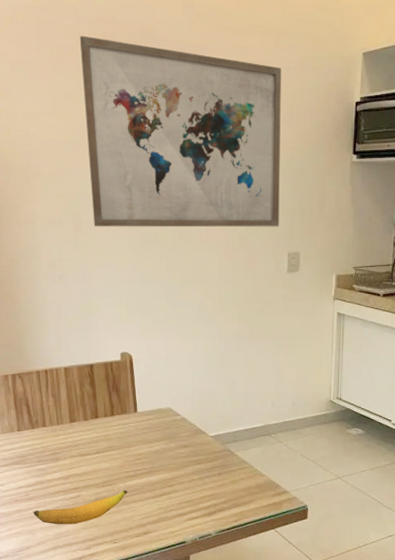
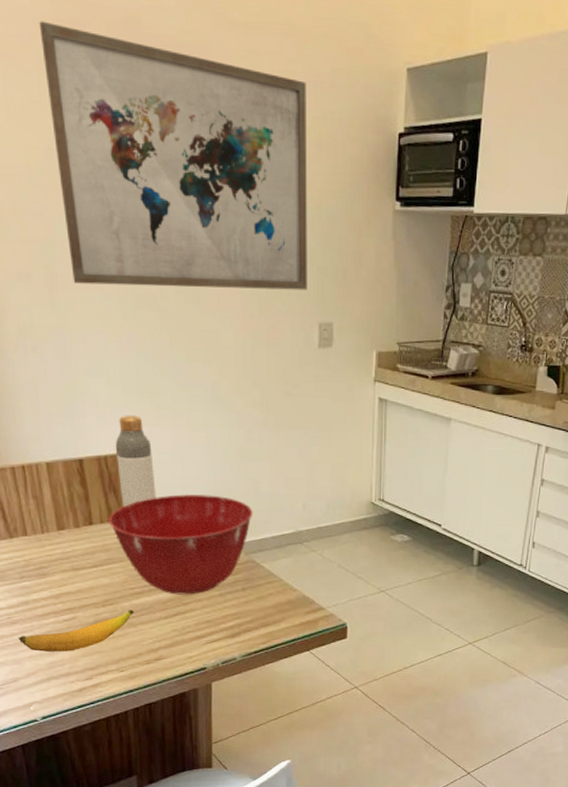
mixing bowl: none [111,393,230,478] -> present [109,494,253,595]
bottle: none [119,329,151,403] -> present [115,415,157,507]

